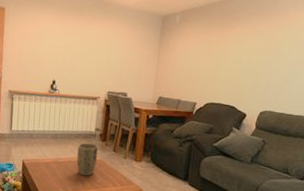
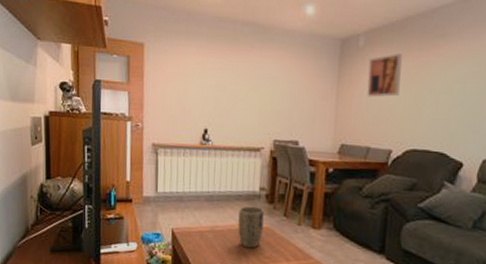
wall art: none [180,30,207,62] -> present [366,54,402,98]

